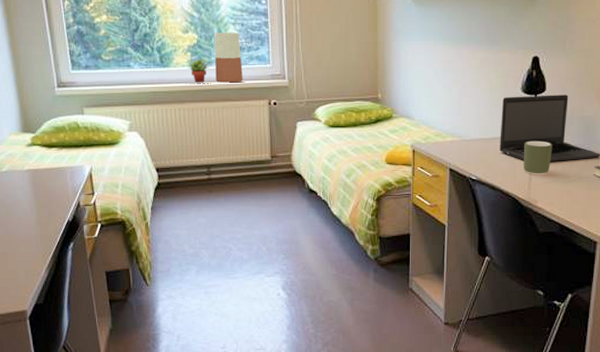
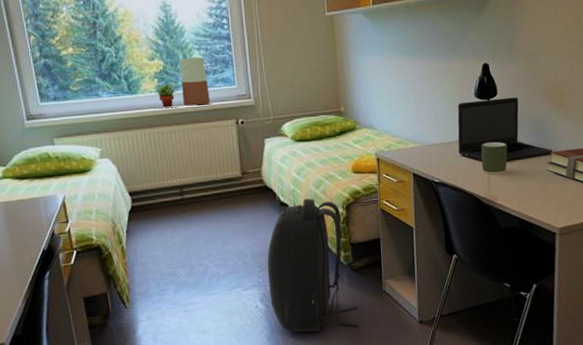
backpack: none [292,187,382,325] -> present [267,198,358,333]

